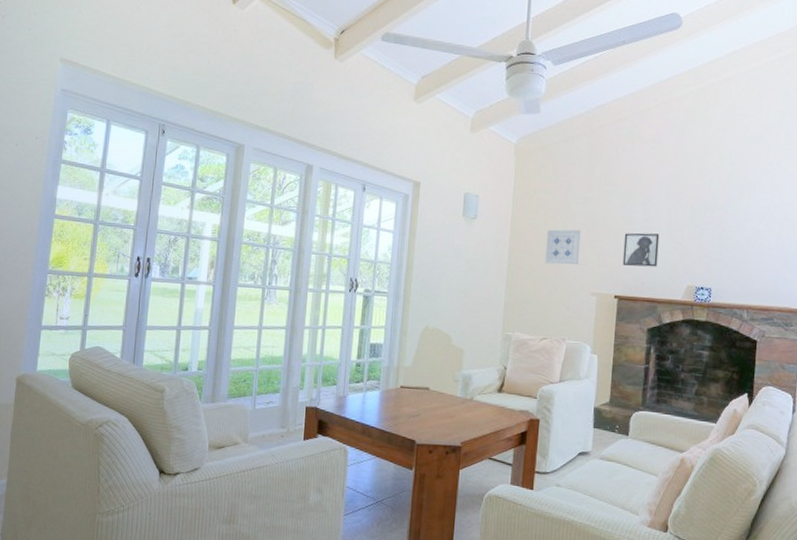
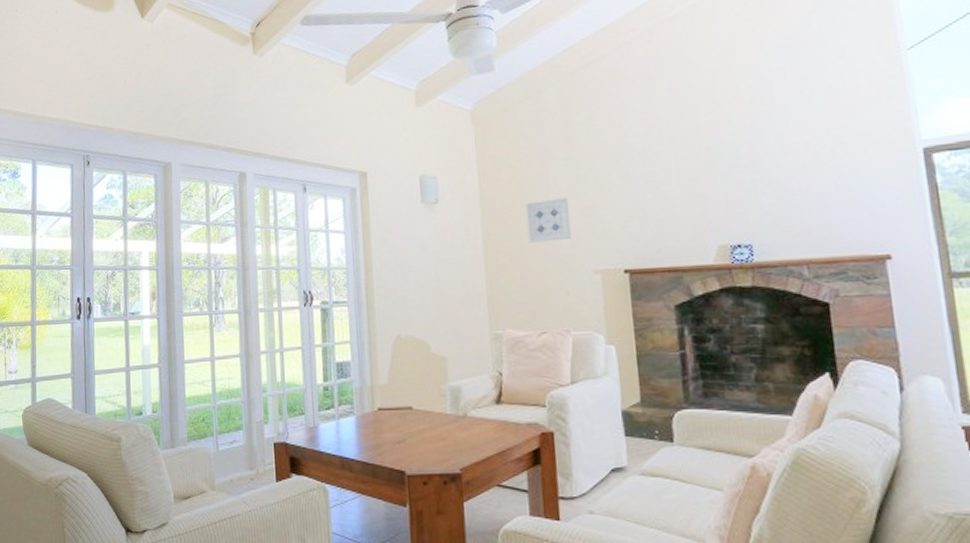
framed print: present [622,233,660,267] -> none [624,187,674,232]

